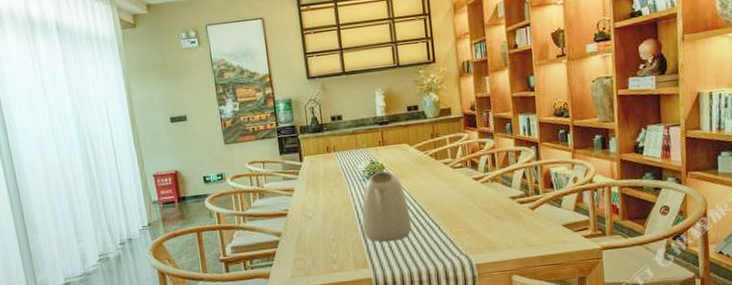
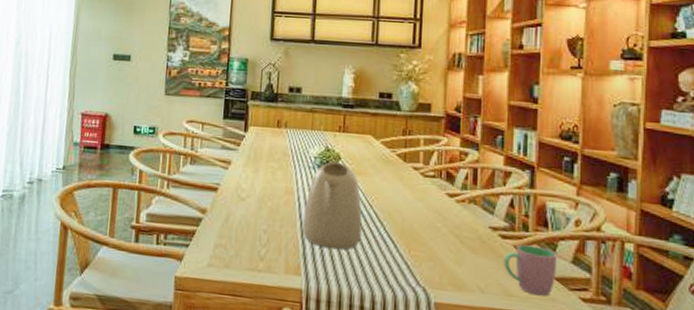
cup: none [523,204,564,241] -> present [504,244,558,296]

